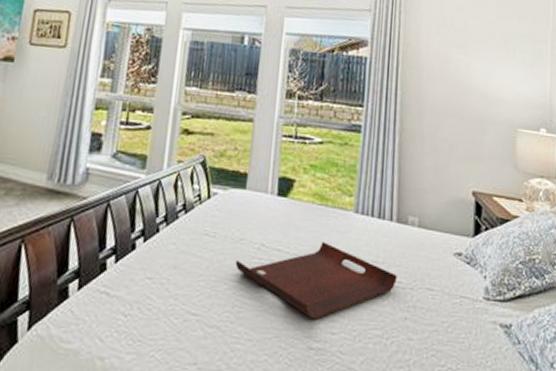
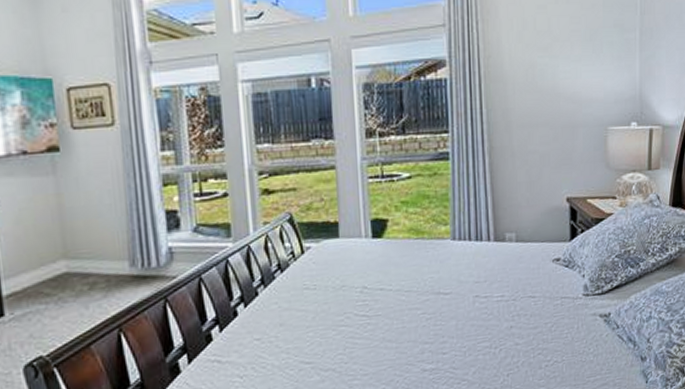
serving tray: present [235,241,397,320] -> none [340,273,500,345]

